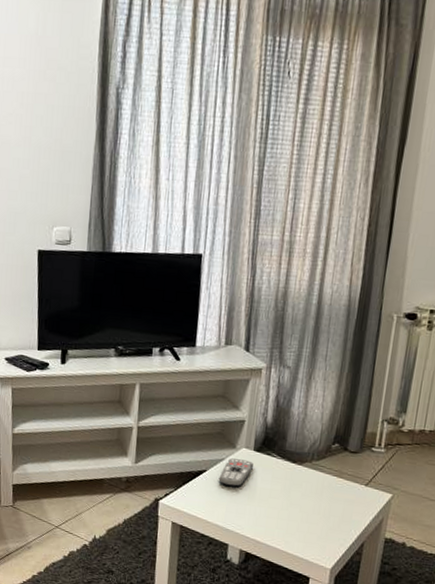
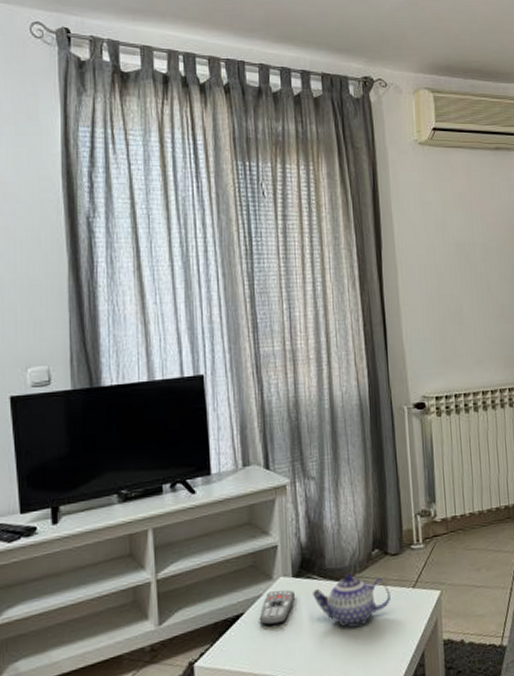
teapot: none [268,458,342,507] -> present [312,573,391,628]

